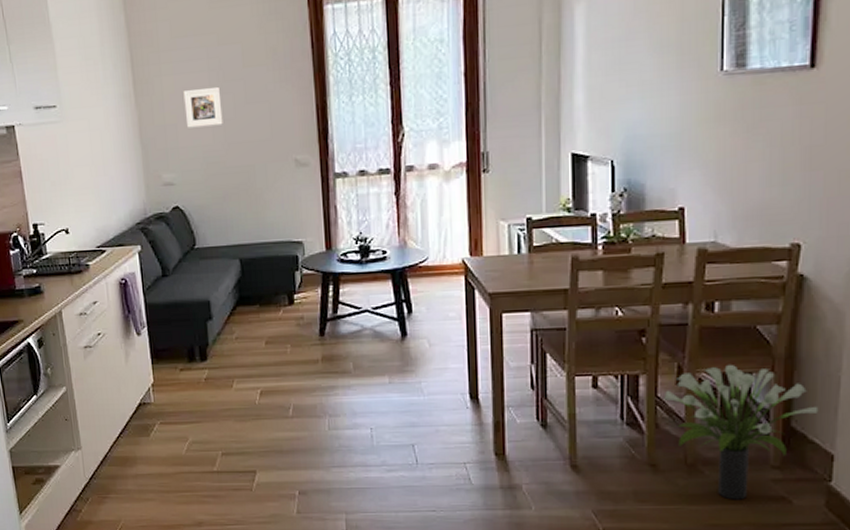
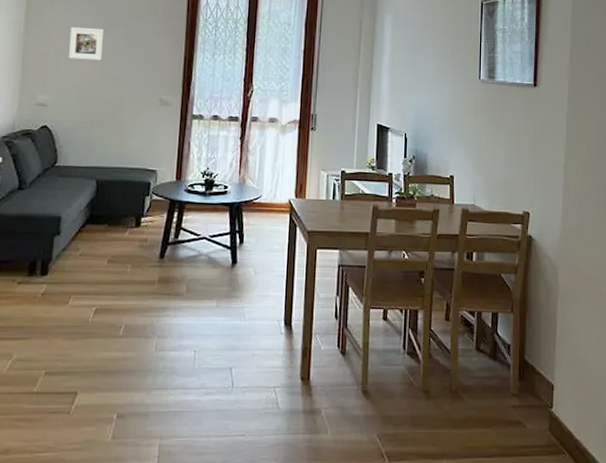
potted plant: present [663,365,819,500] -> none [435,305,543,424]

